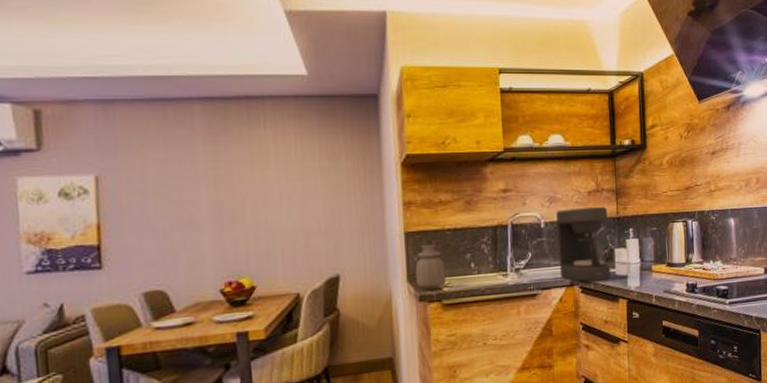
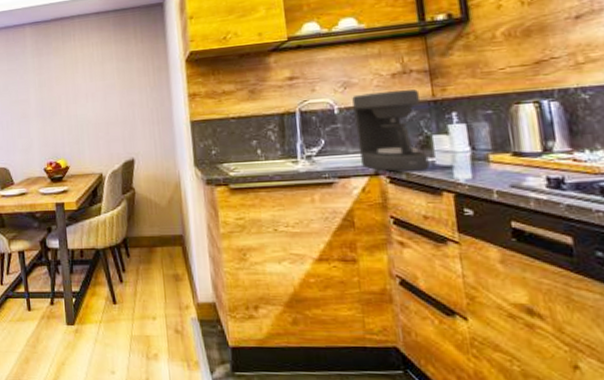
jar: present [415,244,447,291] -> none [201,132,233,175]

